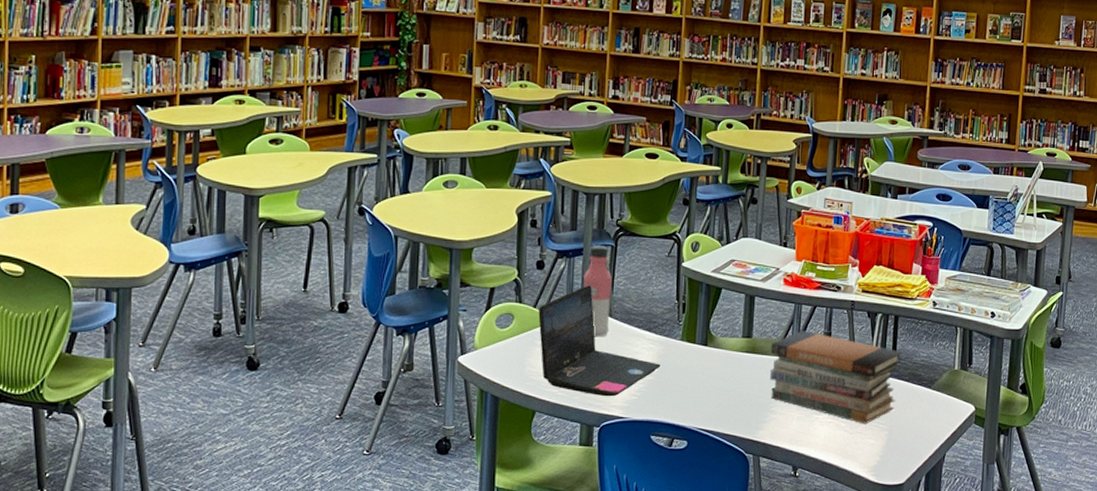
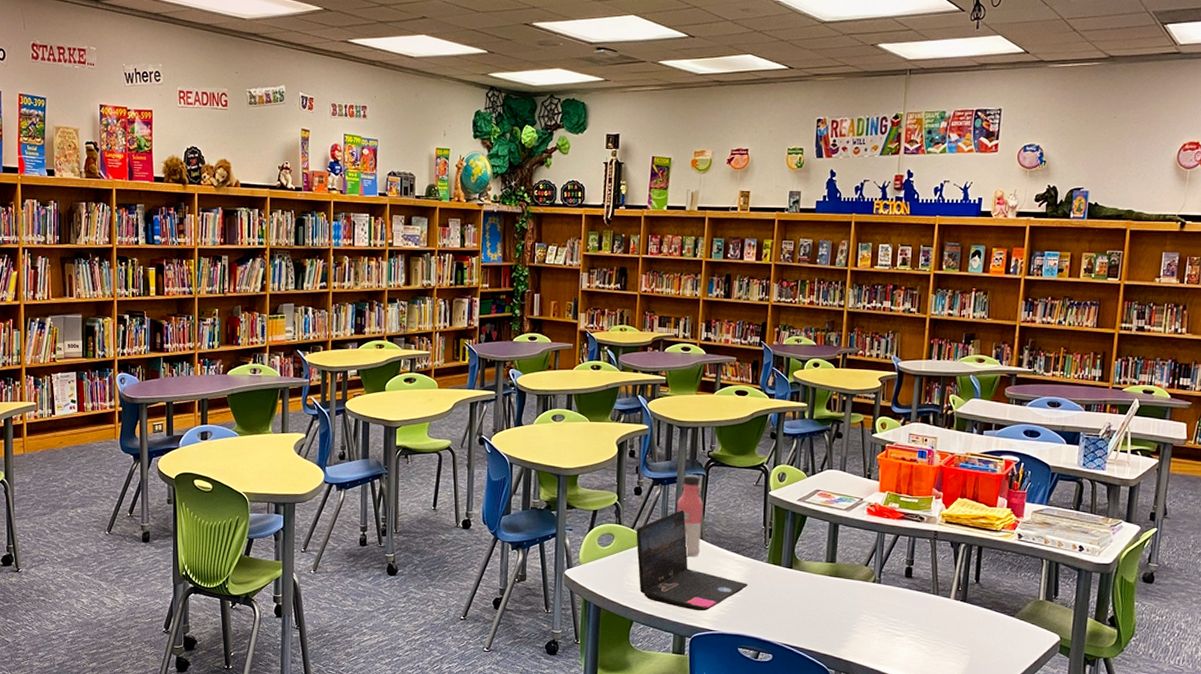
book stack: present [769,331,902,424] -> none [852,558,985,648]

